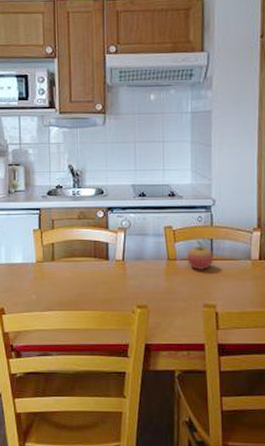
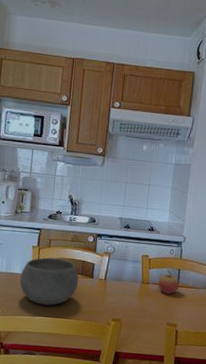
bowl: none [23,241,91,297] -> present [19,257,79,306]

